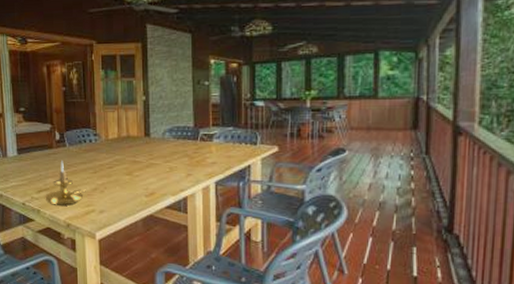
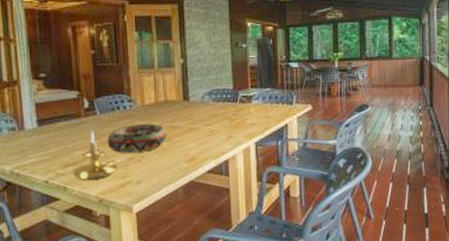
decorative bowl: none [75,157,129,184] -> present [107,124,167,153]

